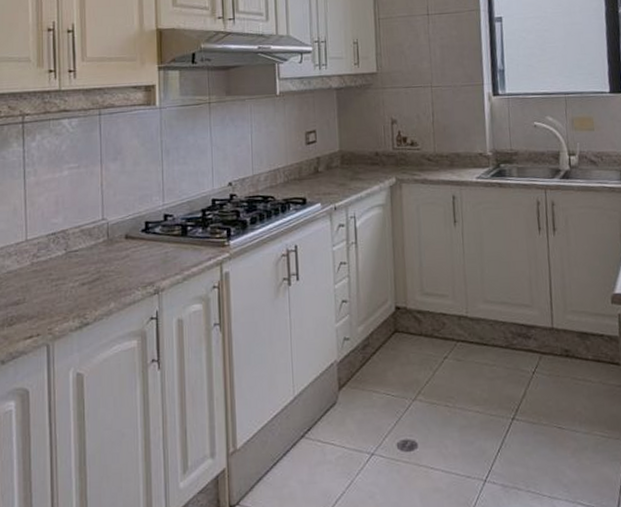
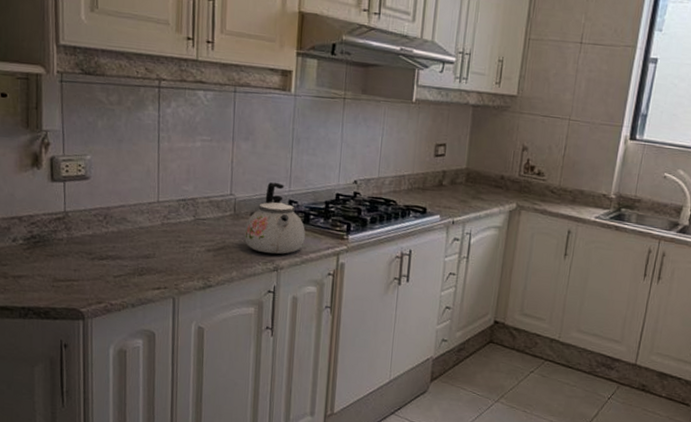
kettle: none [119,198,184,277] -> present [243,182,305,254]

